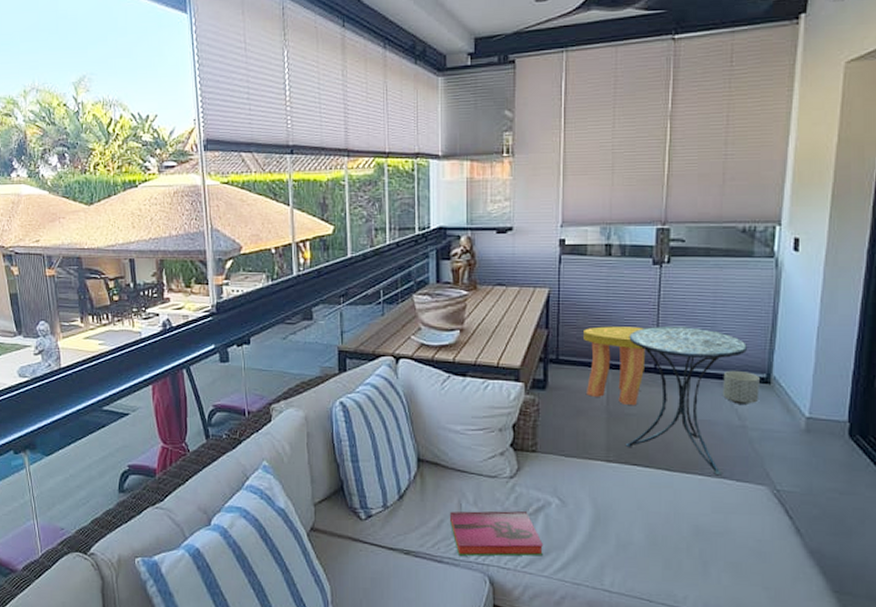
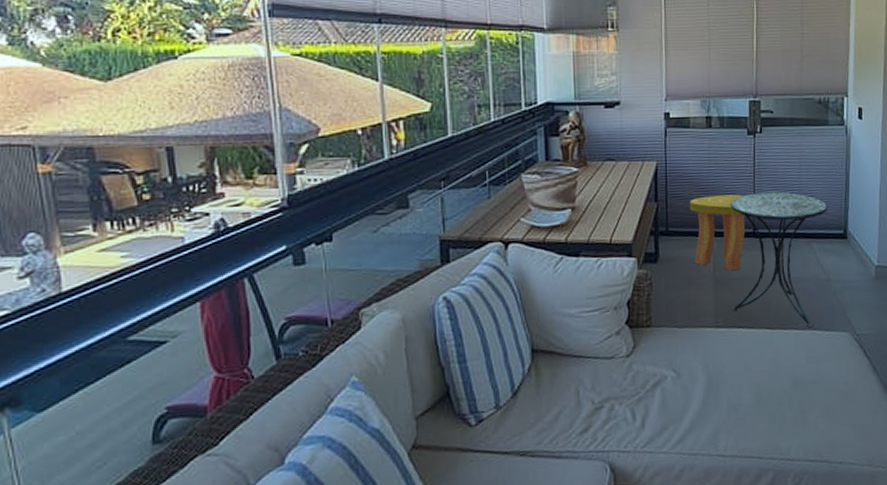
hardback book: present [449,511,543,556] -> none [566,389,661,447]
planter: present [723,370,760,404] -> none [810,228,839,260]

